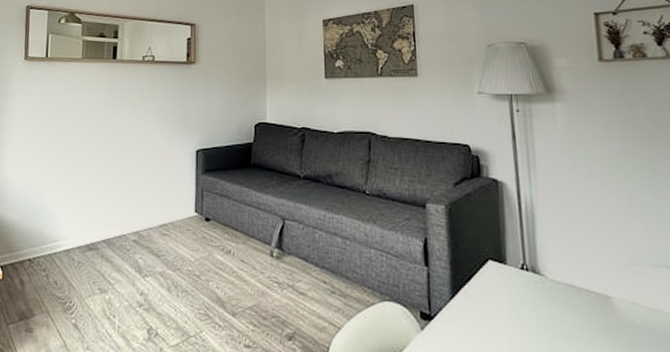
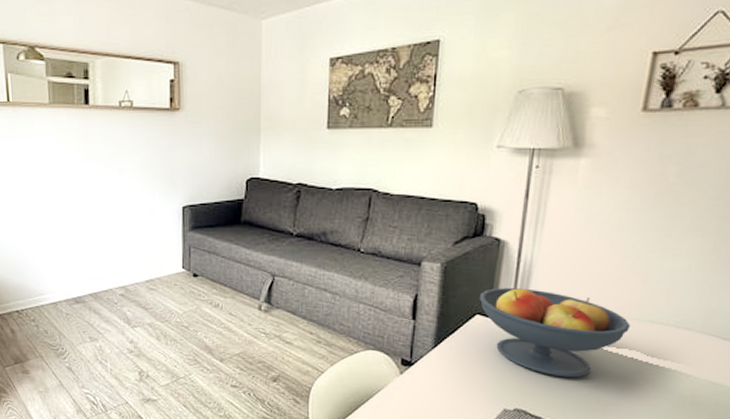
fruit bowl: none [488,231,647,333] -> present [479,288,630,378]

